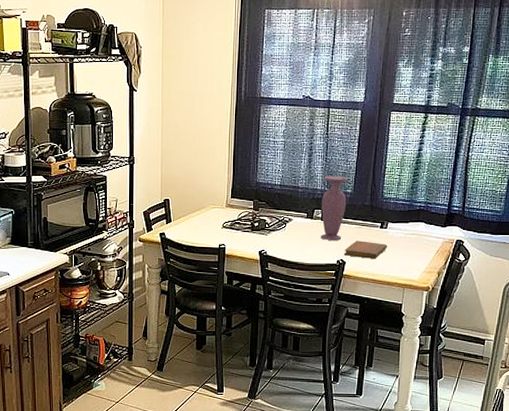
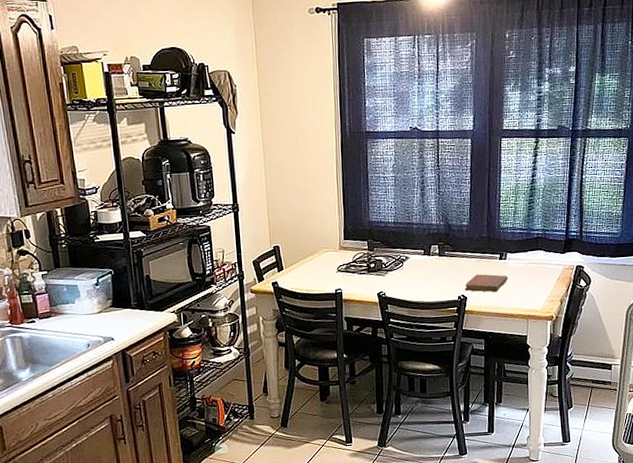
vase: present [321,176,349,240] -> none [438,209,463,276]

